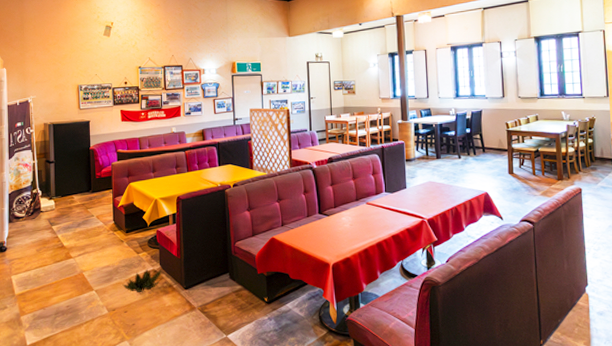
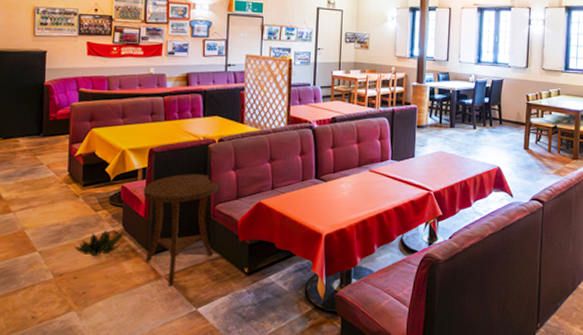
side table: none [174,216,237,316] -> present [143,174,220,286]

